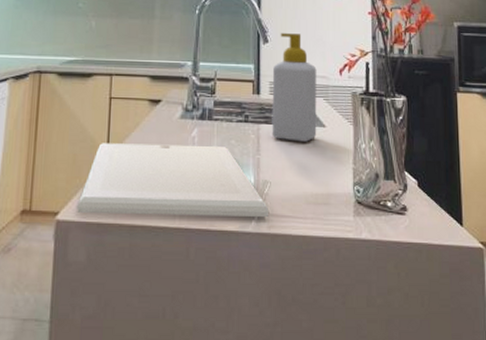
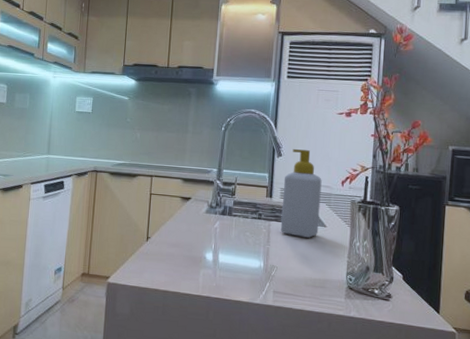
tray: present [77,143,270,218] -> none [123,228,275,294]

